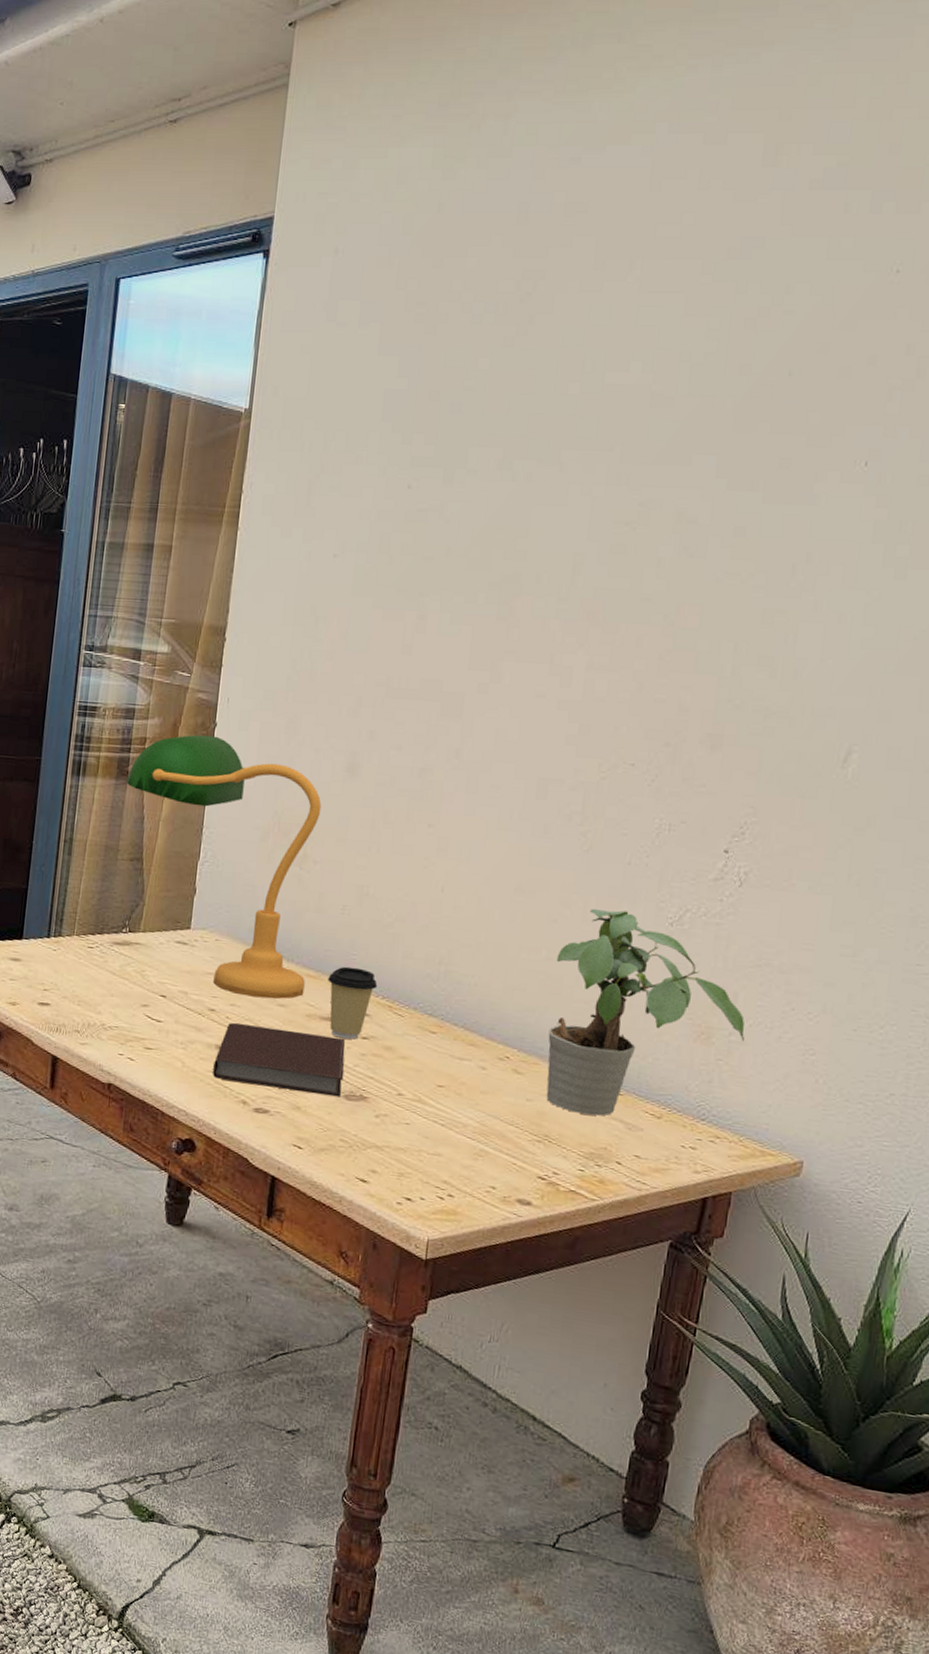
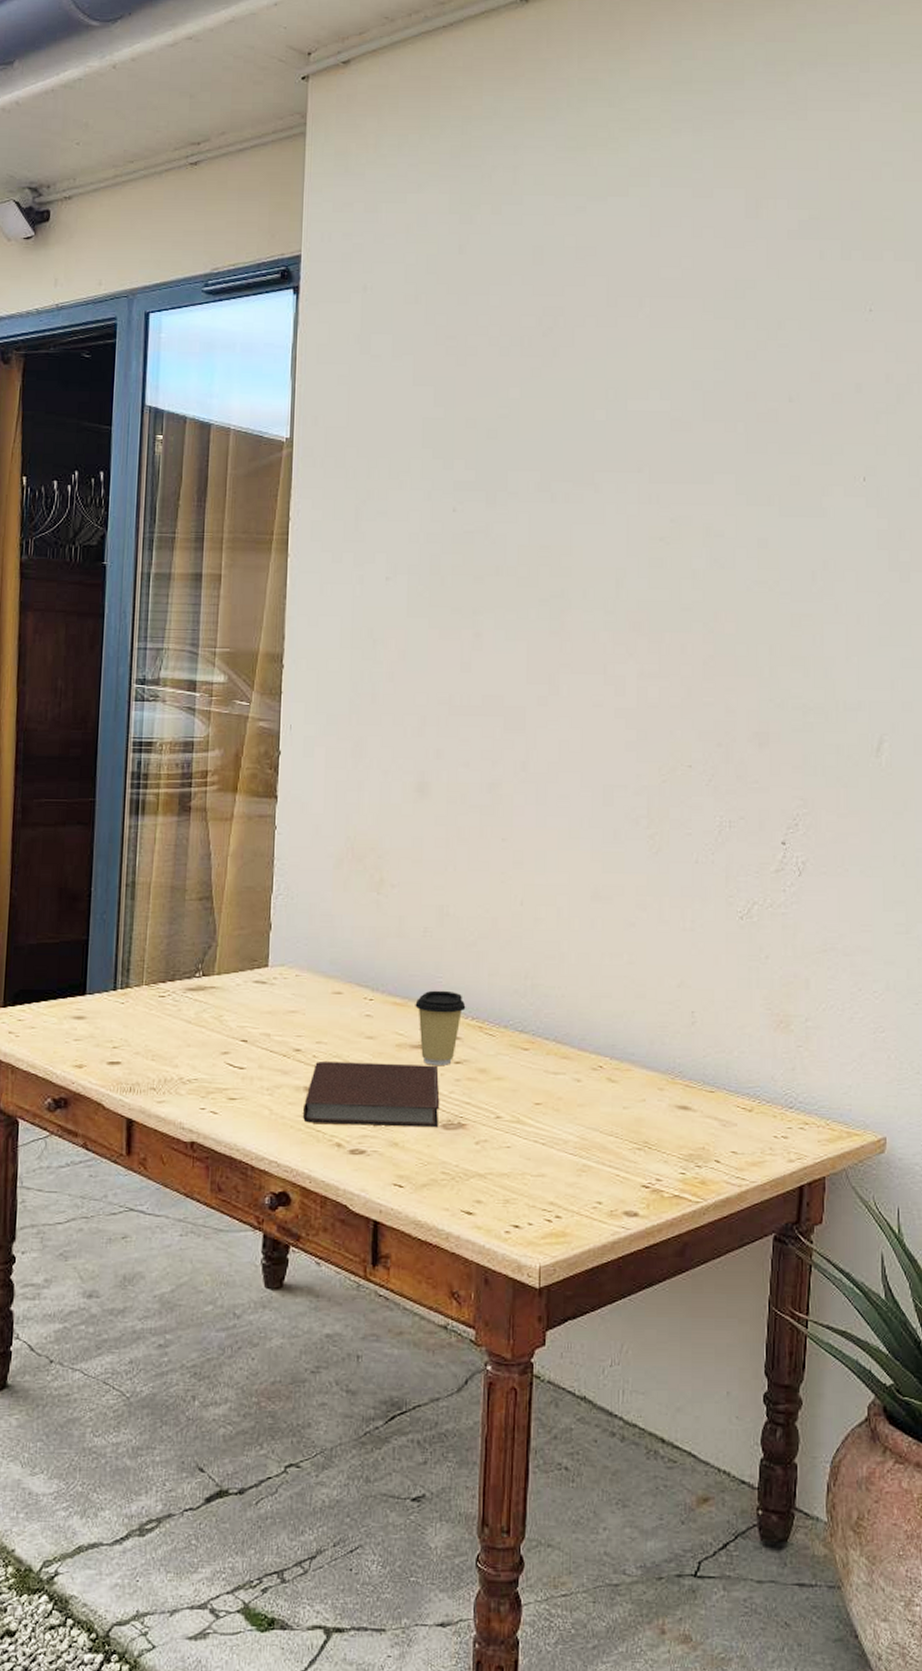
desk lamp: present [126,734,322,1000] -> none [189,764,394,1032]
potted plant: present [546,909,745,1116] -> none [637,909,821,1116]

